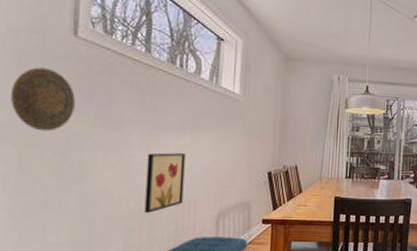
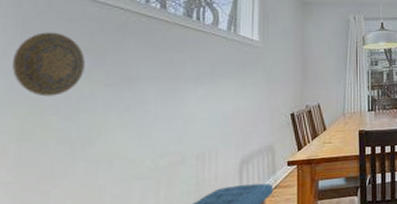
wall art: present [144,153,186,213] -> none [161,104,205,170]

